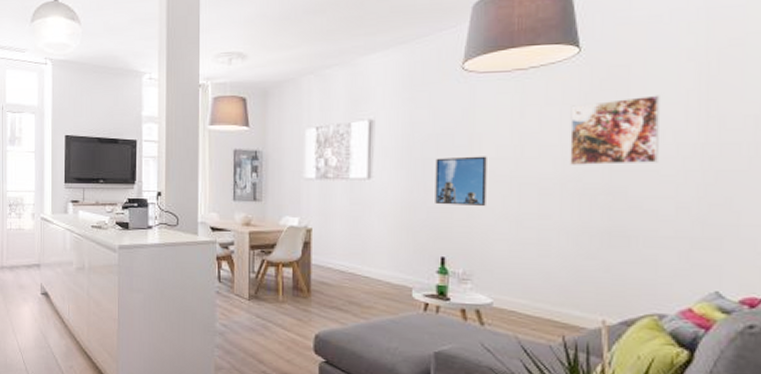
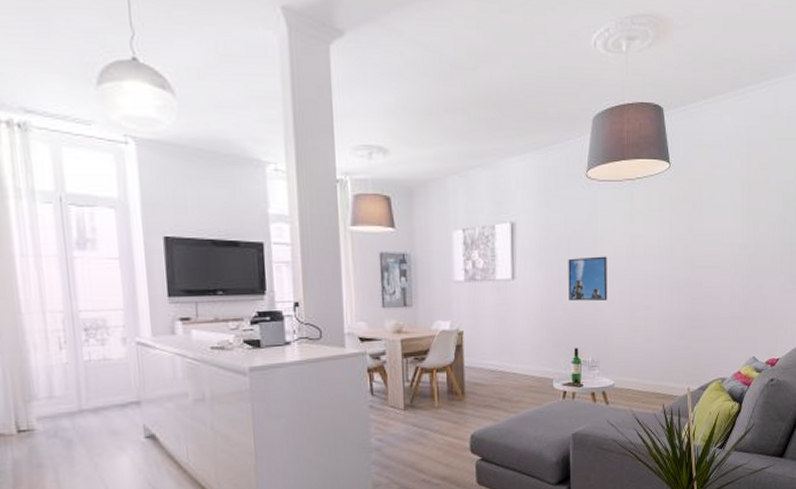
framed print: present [570,95,660,165] -> none [665,205,720,263]

